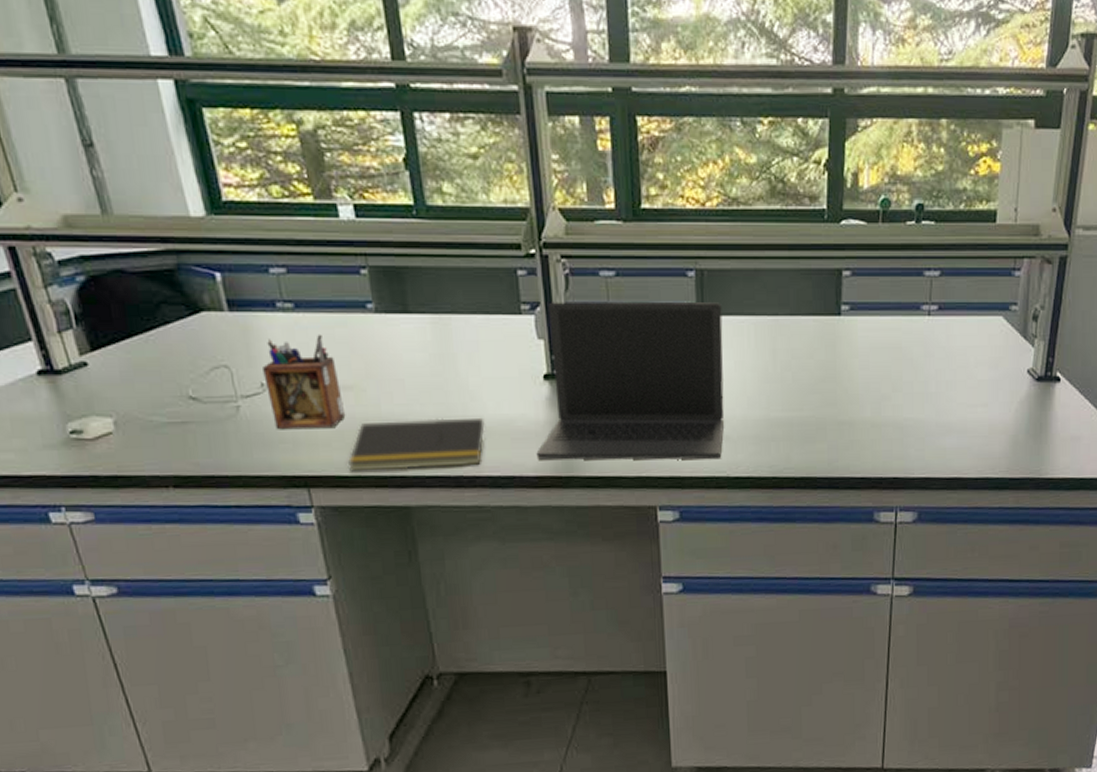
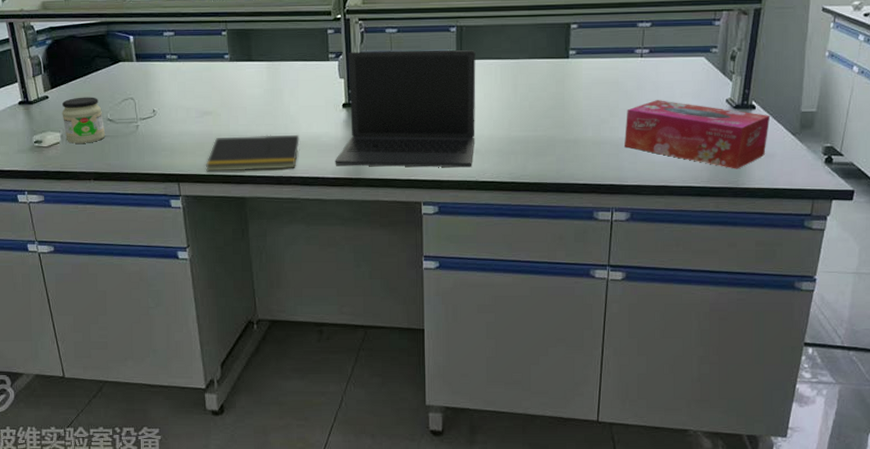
jar: none [112,363,188,434] -> present [62,97,106,144]
desk organizer: present [263,334,346,429] -> none [155,76,206,141]
tissue box: none [910,370,1077,456] -> present [625,100,771,169]

